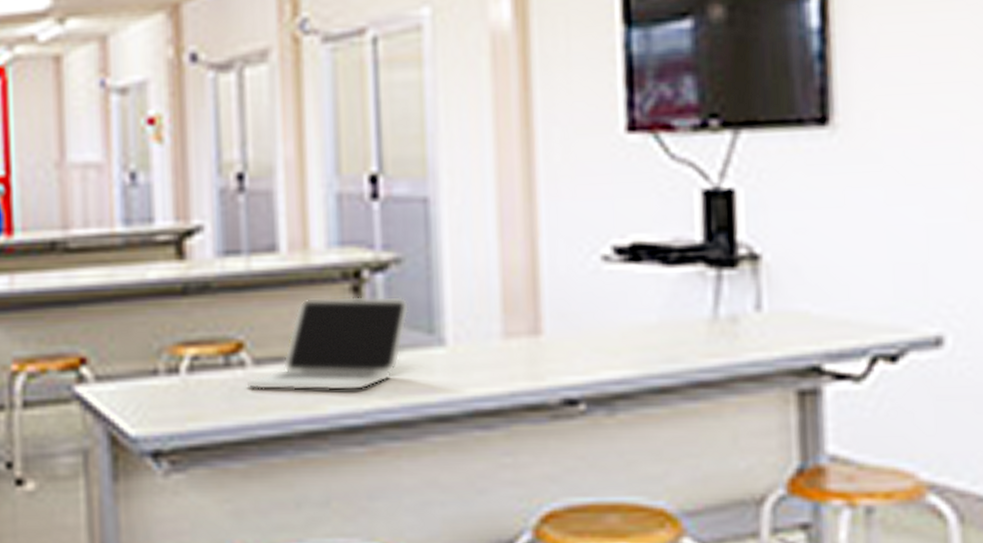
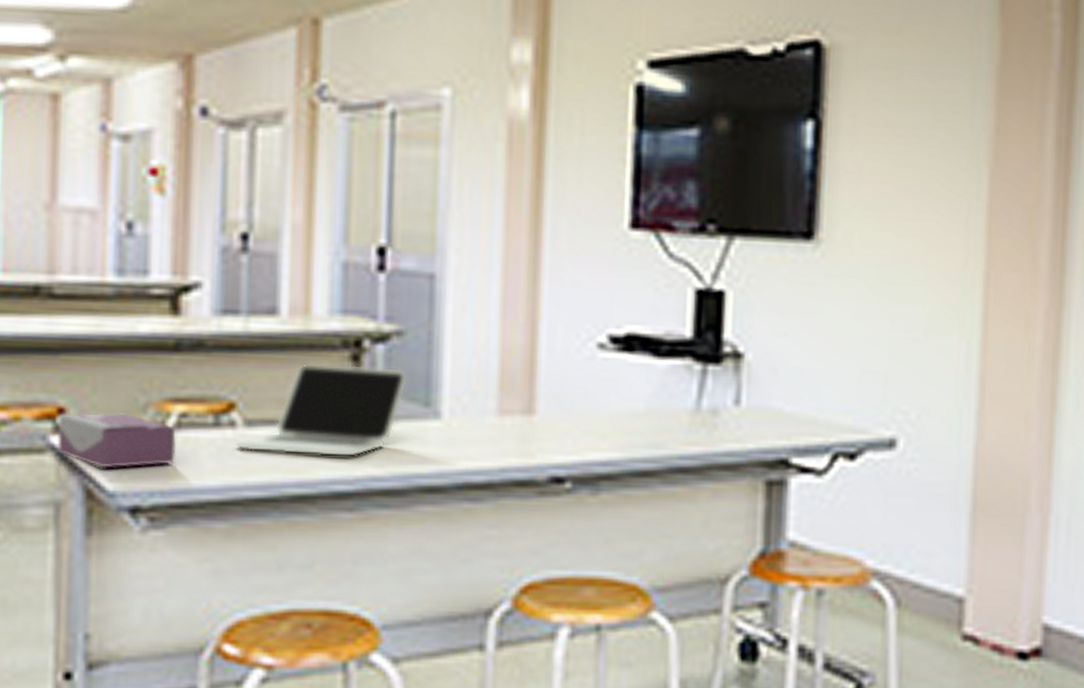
tissue box: none [80,359,191,415] -> present [57,412,176,469]

